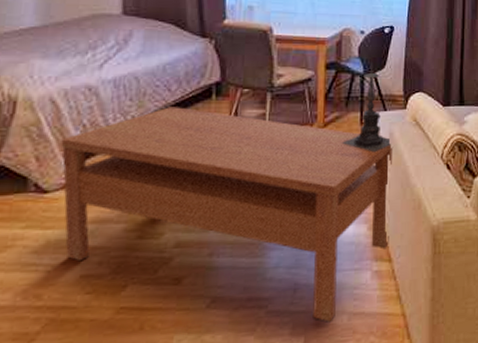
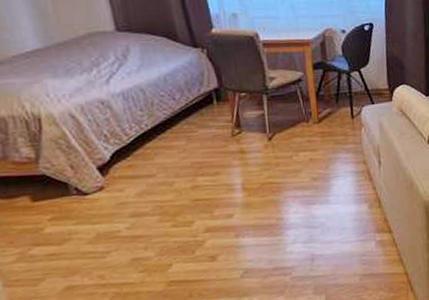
coffee table: present [60,107,394,322] -> none [88,113,388,283]
candle holder: present [342,63,391,153] -> none [337,60,381,142]

